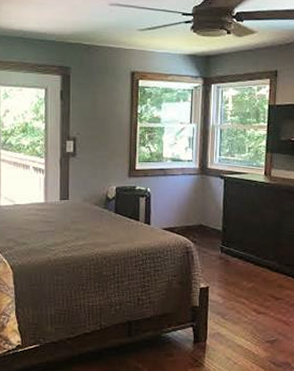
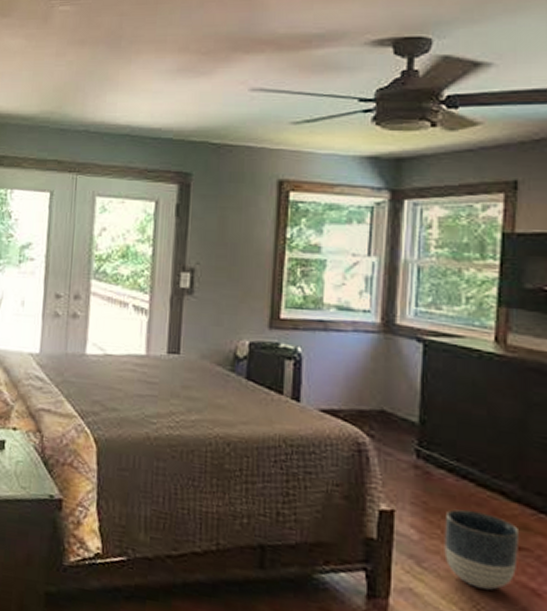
planter: none [237,281,278,326] -> present [444,509,520,590]

